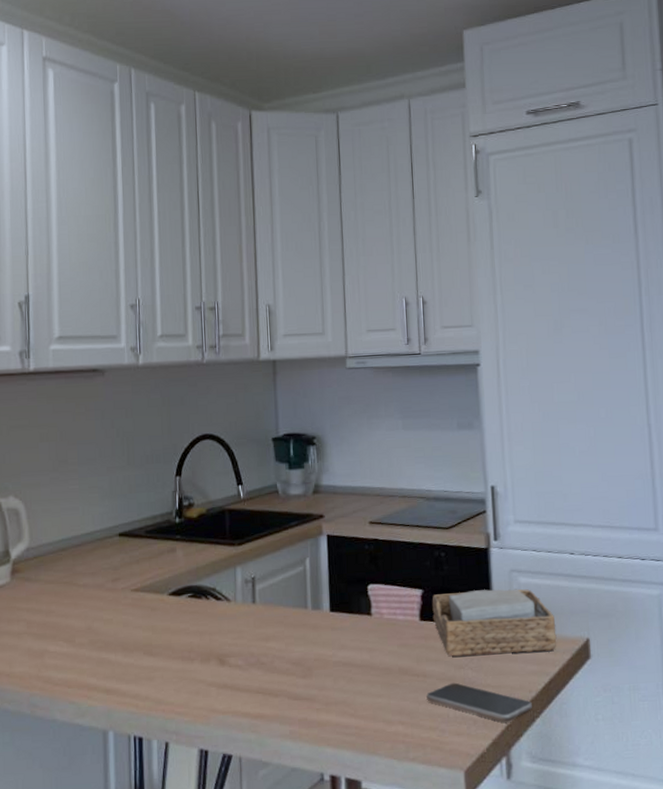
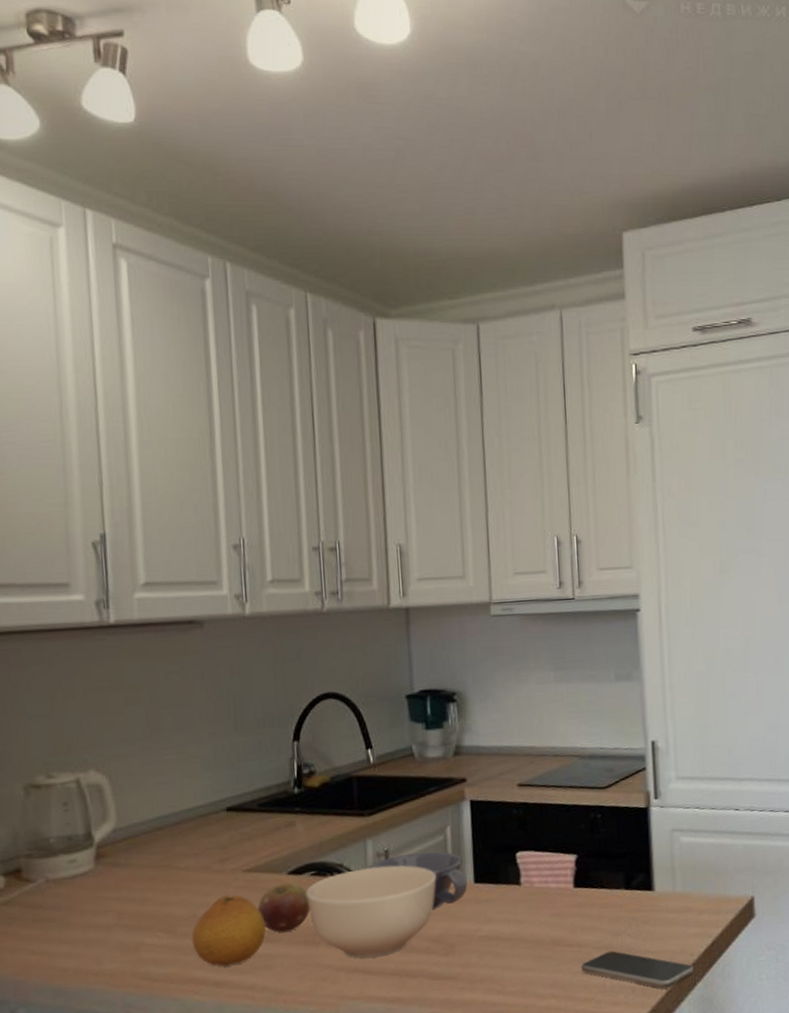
fruit: none [87,611,149,675] -> present [191,895,266,966]
fruit: none [143,603,187,647] -> present [258,882,311,932]
bowl: none [183,592,297,676] -> present [305,865,437,958]
cup: none [236,580,324,634] -> present [367,851,468,910]
napkin holder: present [432,589,557,656] -> none [587,849,720,923]

